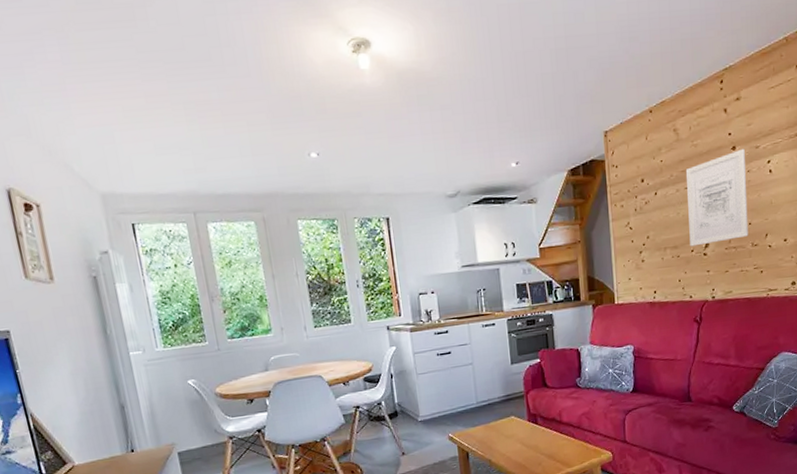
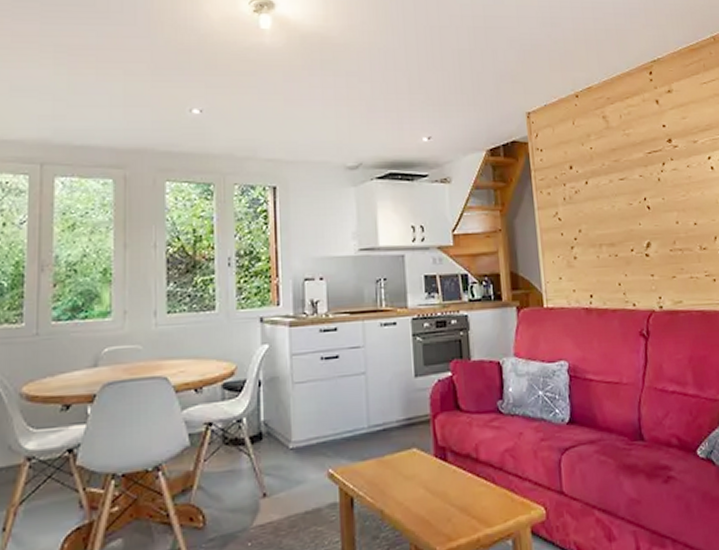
wall art: present [685,148,748,247] -> none [618,142,695,245]

